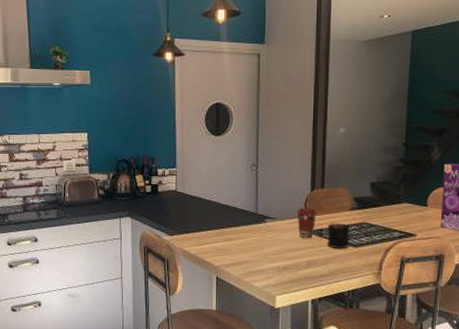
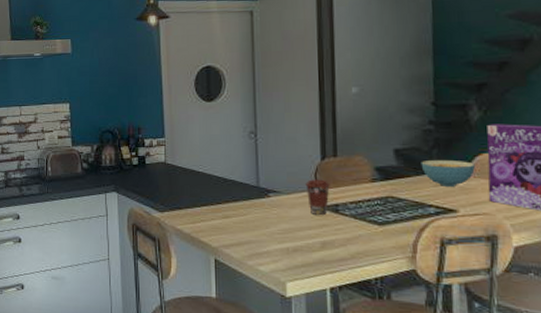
candle: present [327,221,350,249] -> none [344,195,373,228]
cereal bowl: none [391,192,432,215] -> present [421,159,475,186]

